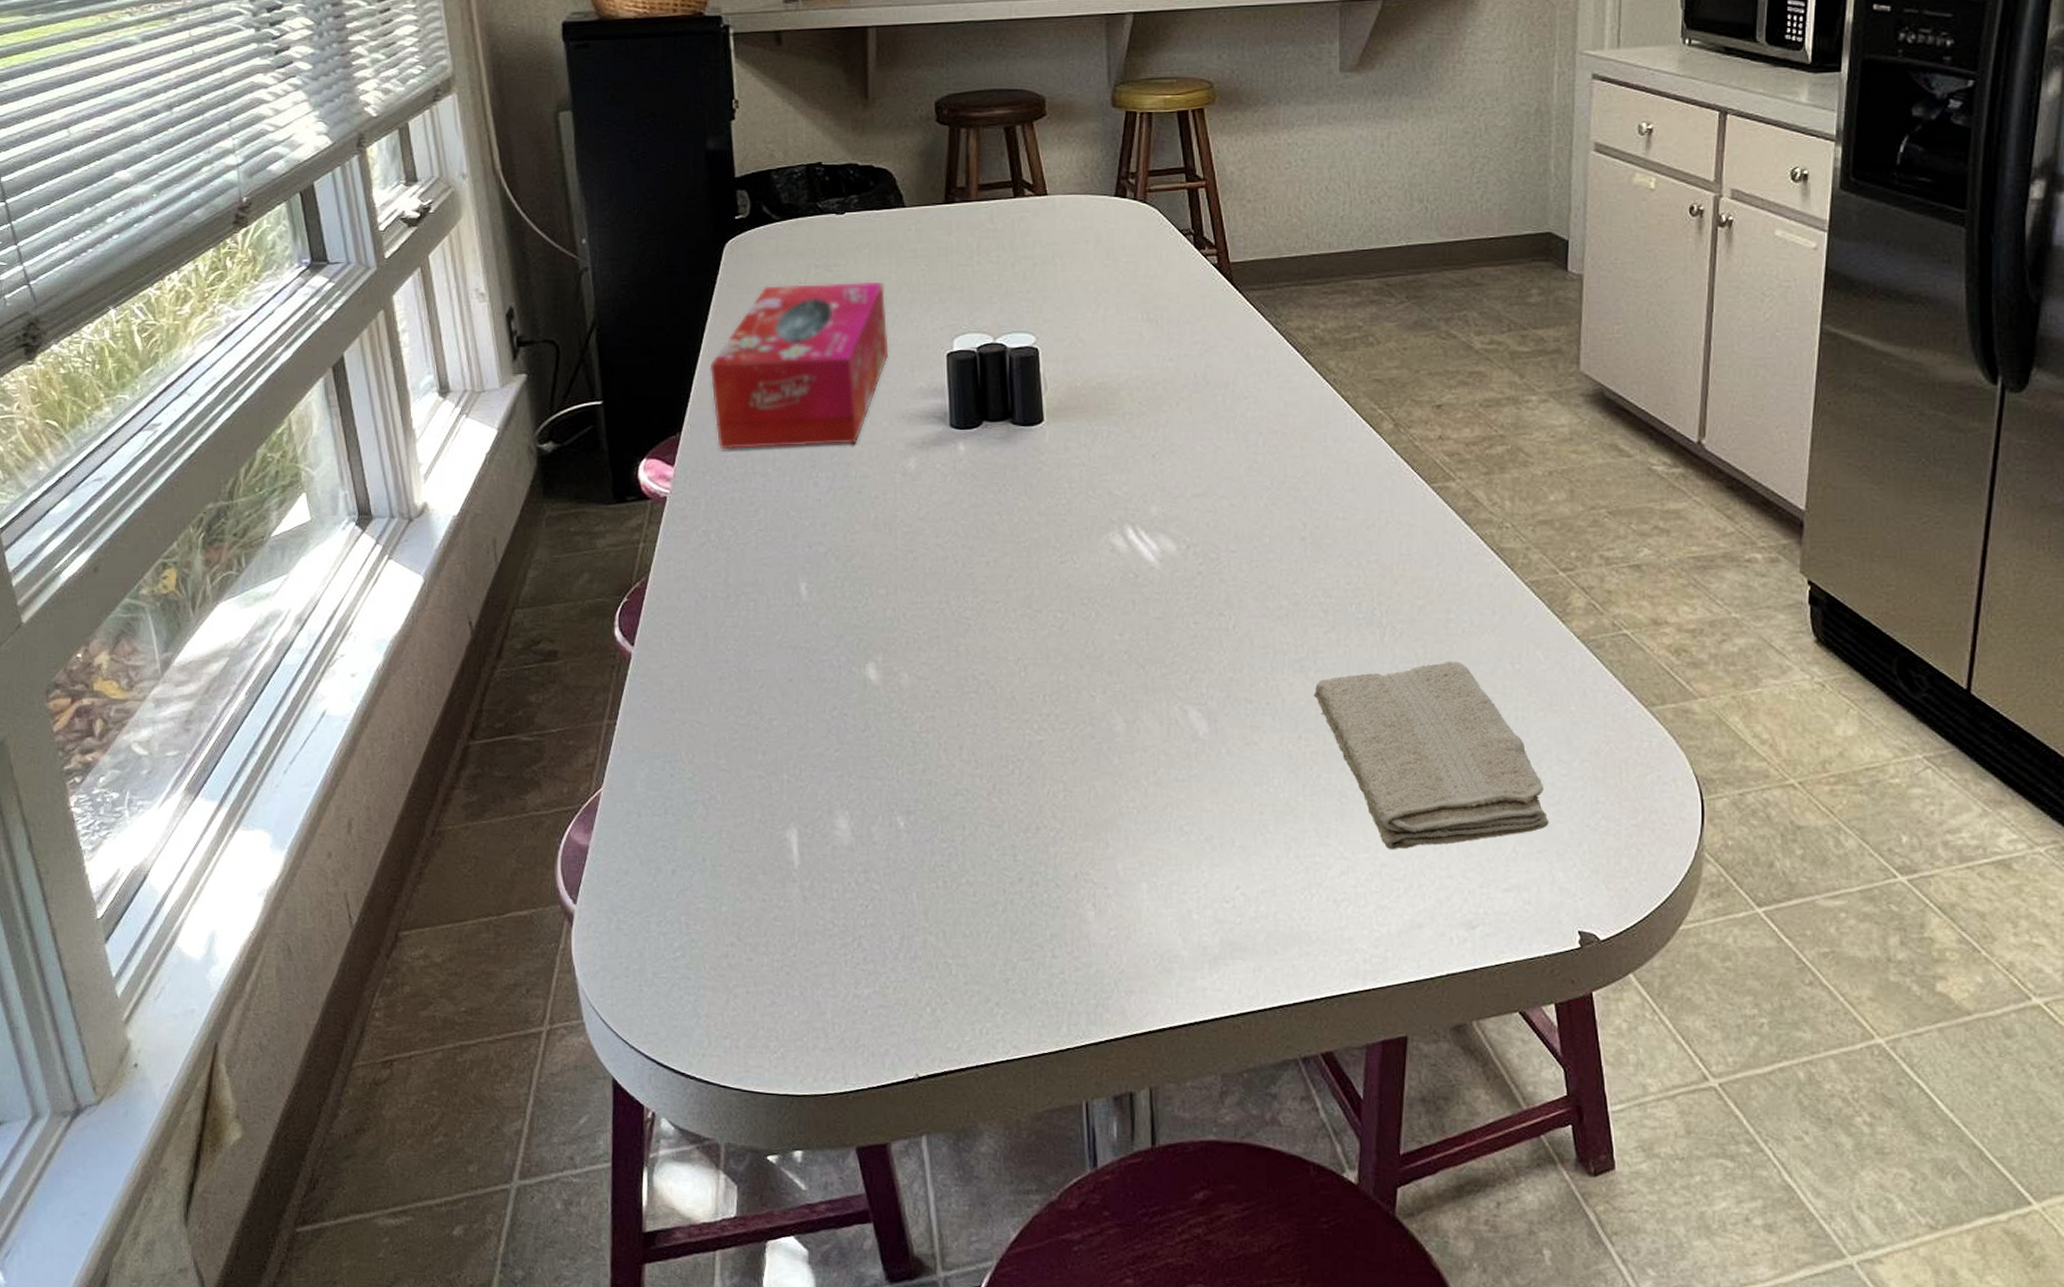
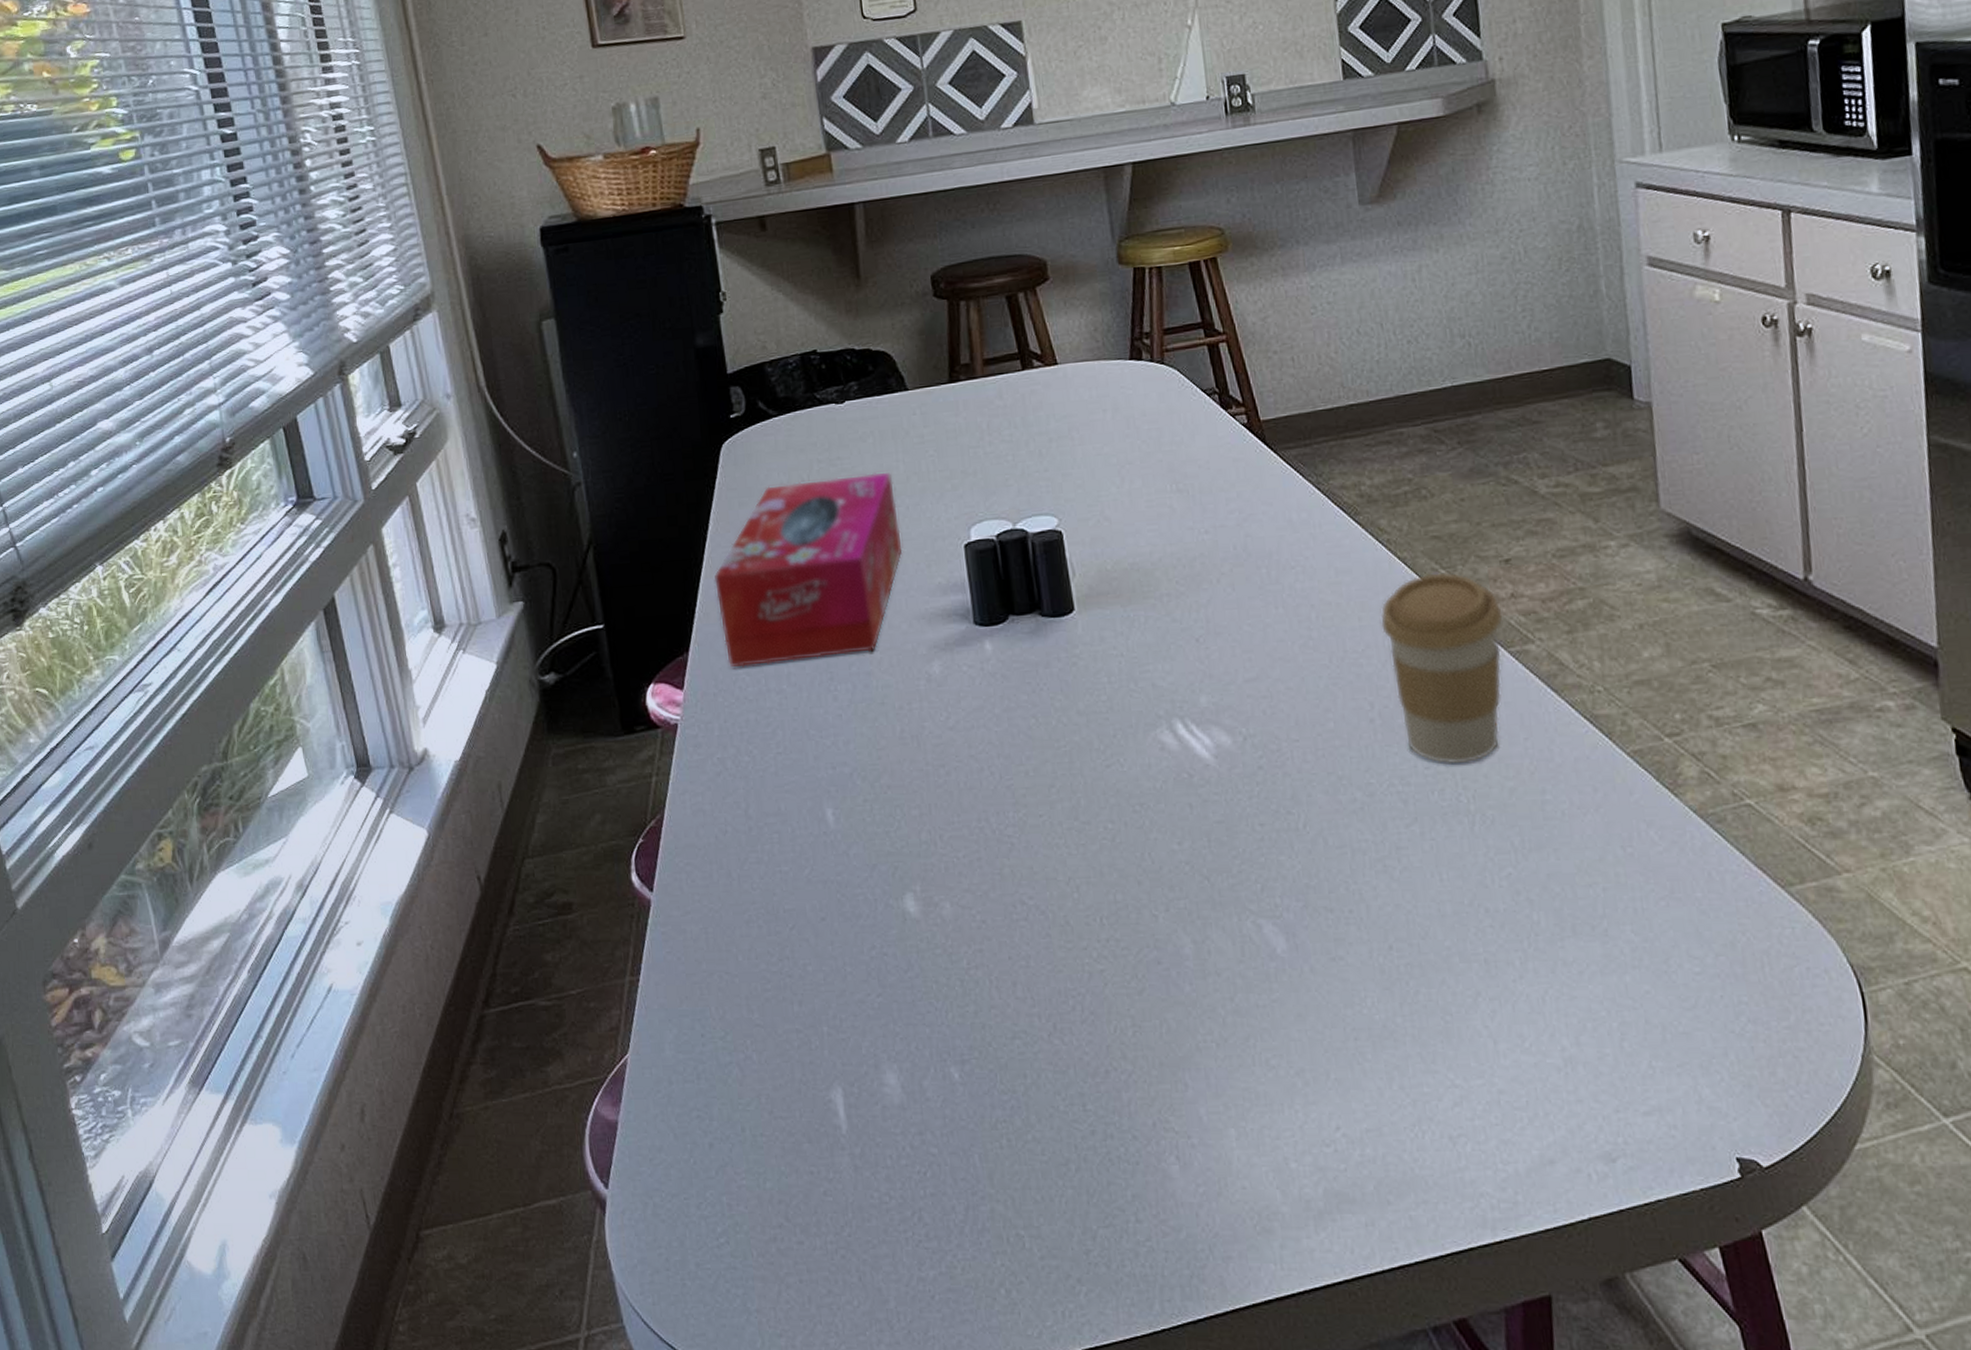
washcloth: present [1313,661,1549,850] -> none [1400,848,1687,1074]
coffee cup: none [1321,412,1430,582] -> present [1380,572,1503,765]

